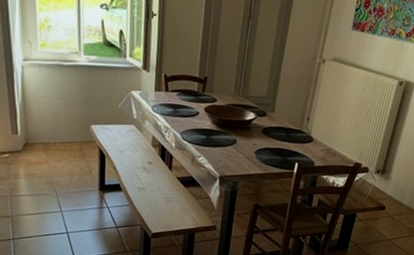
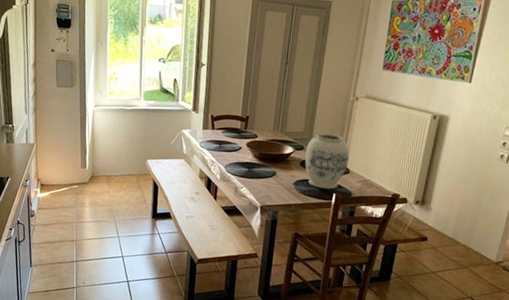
vase: none [267,98,314,159] -> present [305,133,350,189]

